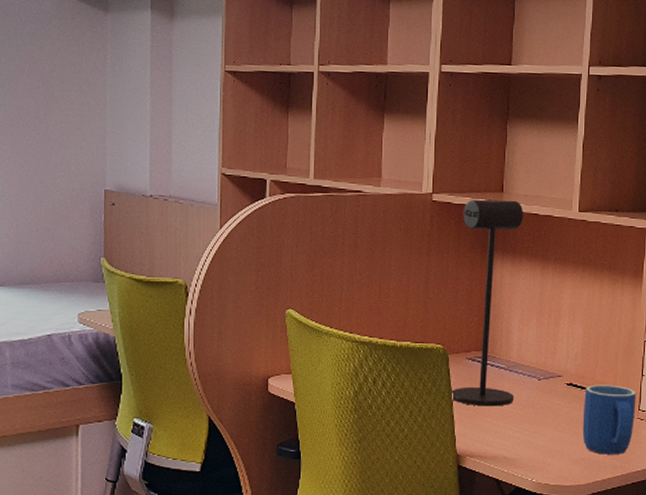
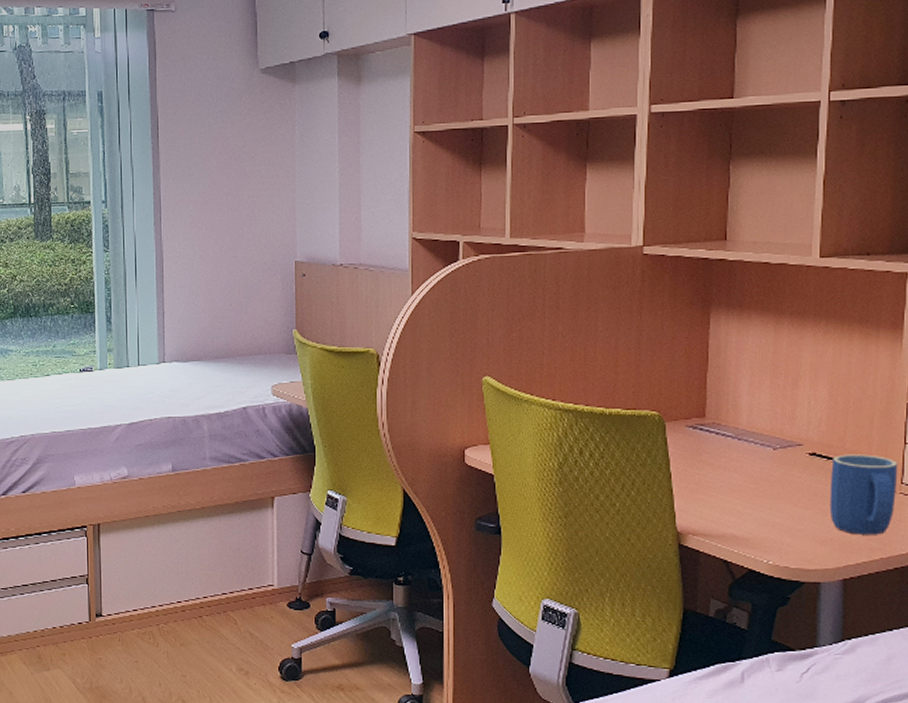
desk lamp: present [451,199,524,407] -> none [669,248,752,479]

